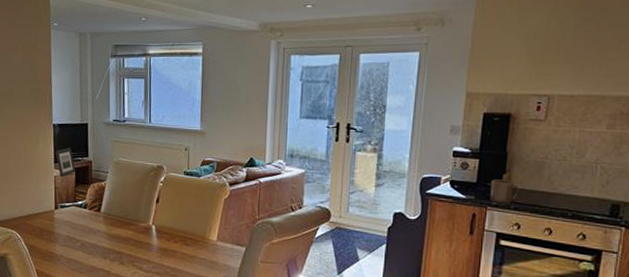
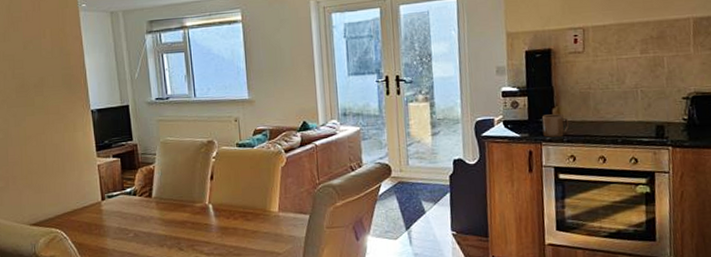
picture frame: present [55,148,76,178] -> none [96,133,121,166]

